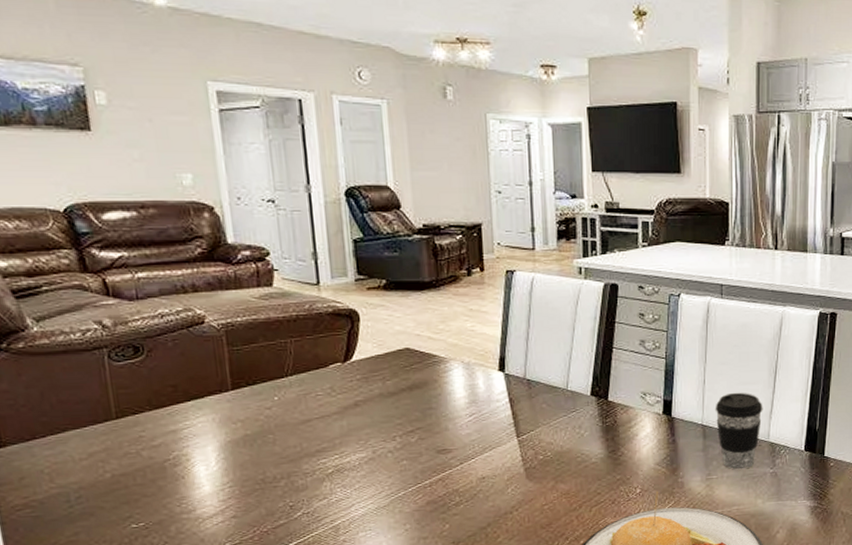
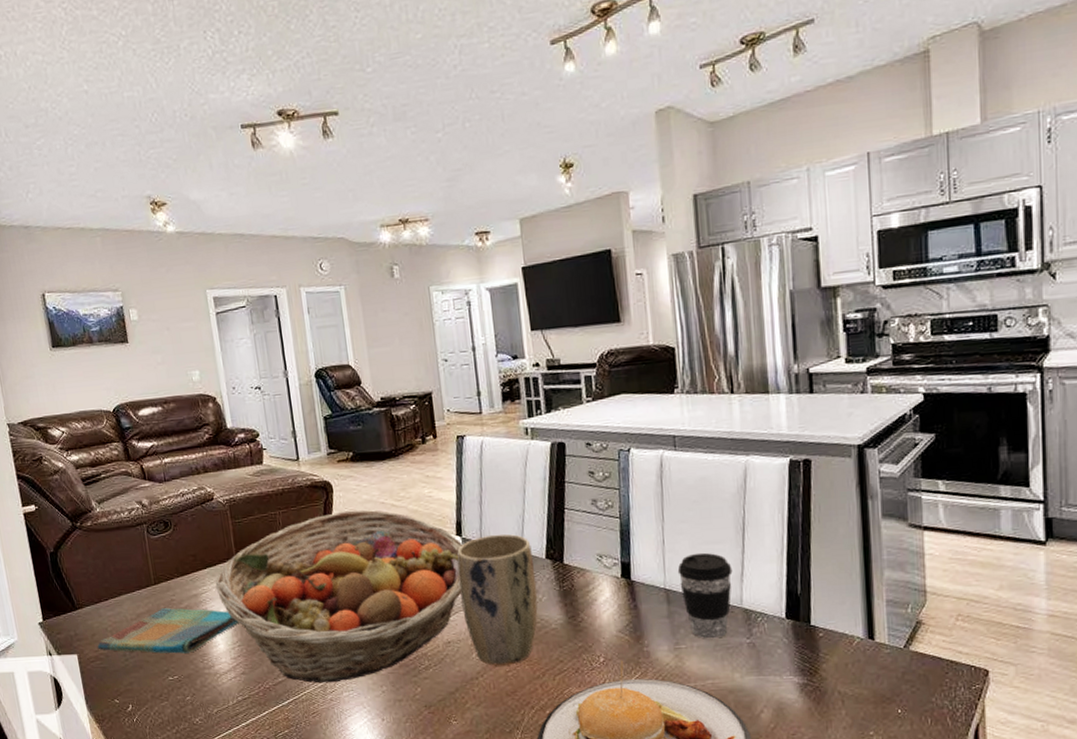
dish towel: none [27,446,231,498] -> present [97,608,239,654]
fruit basket: none [201,341,506,525] -> present [215,510,463,684]
plant pot: none [497,370,580,500] -> present [456,533,538,666]

